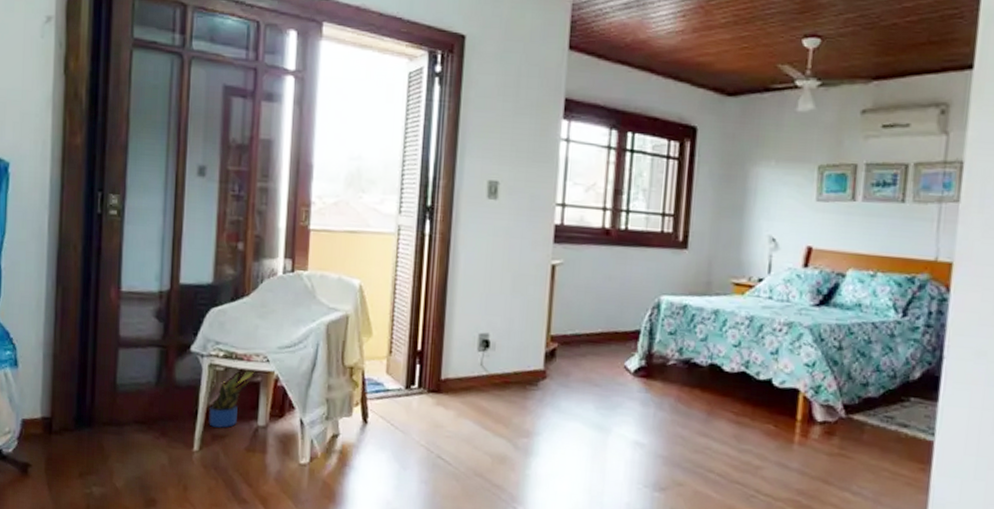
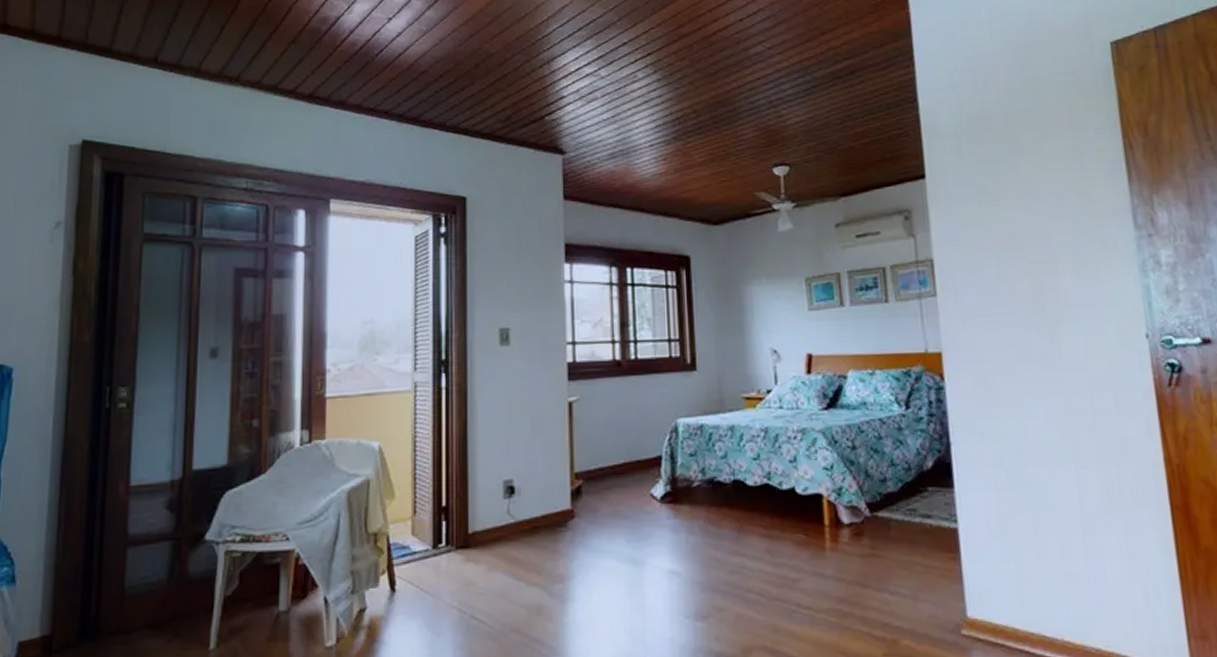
potted plant: present [209,369,255,428] -> none [226,551,274,620]

